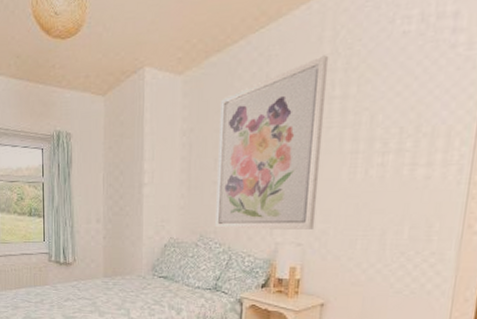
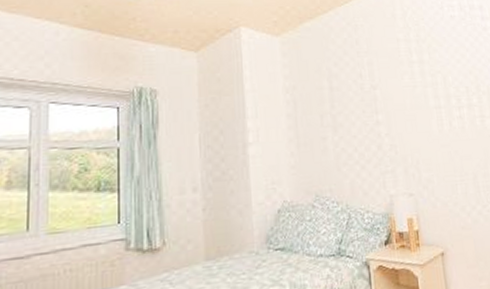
wall art: present [215,55,329,229] -> none [319,28,421,187]

